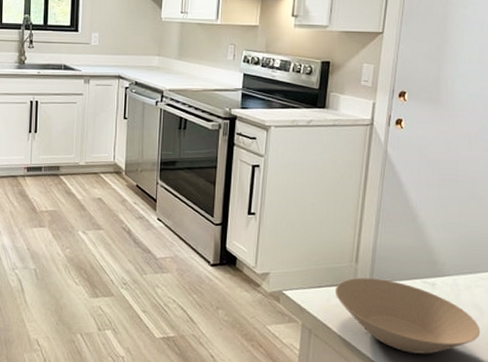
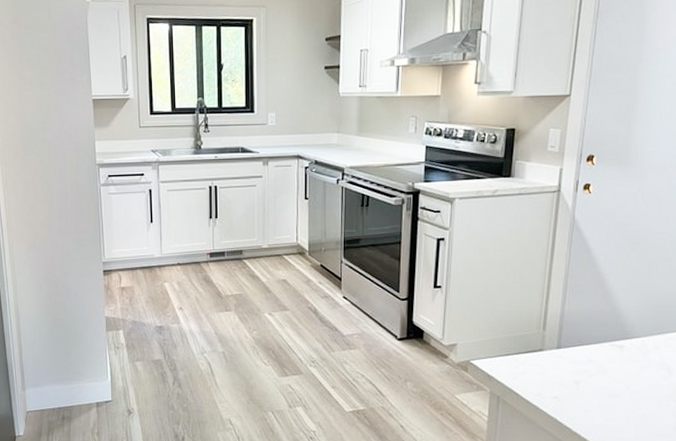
bowl: present [334,277,481,354] -> none [522,344,669,414]

